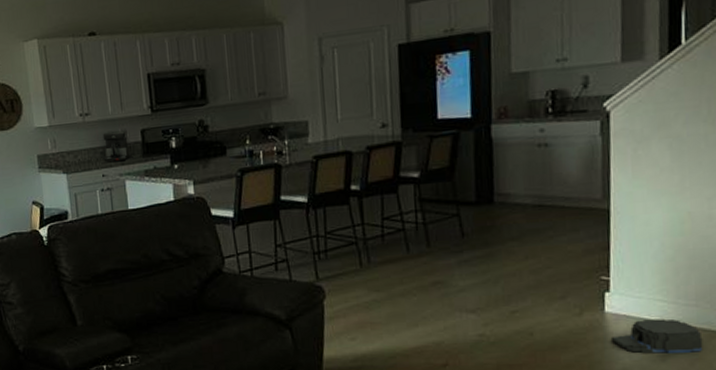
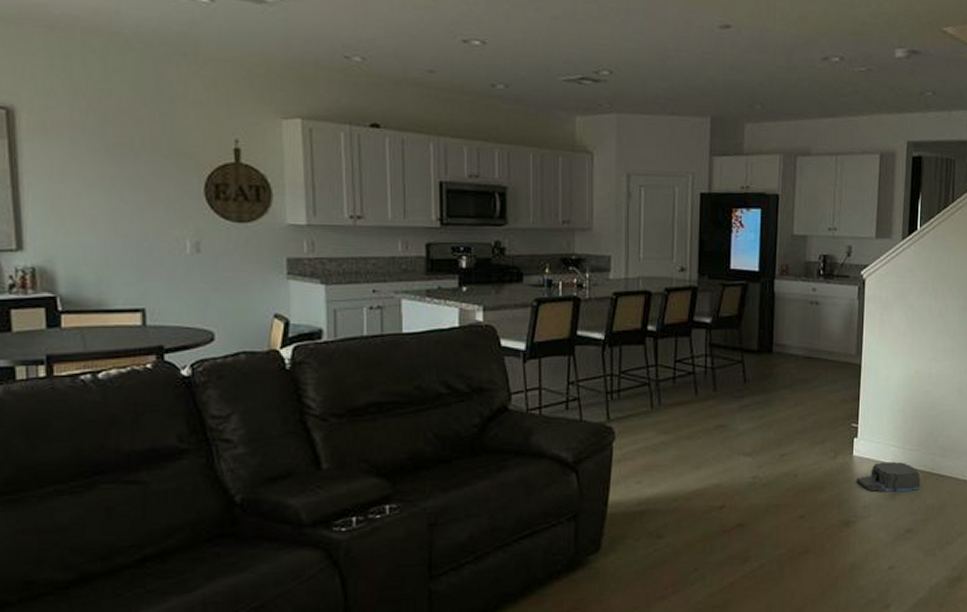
coffee maker: present [102,130,129,162] -> none [376,240,409,277]

